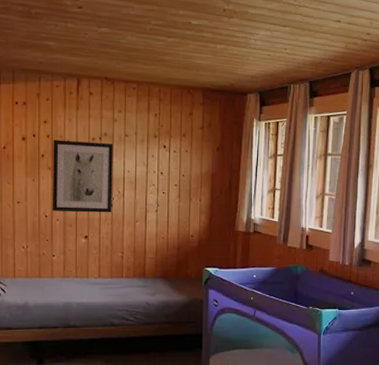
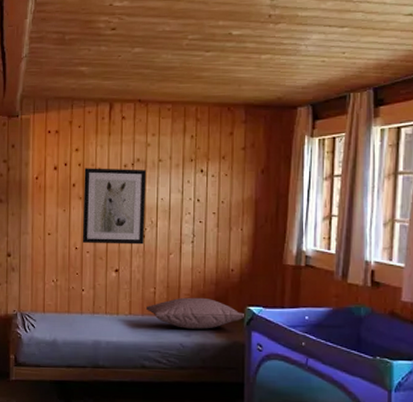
pillow: none [115,260,205,289] -> present [146,297,247,329]

